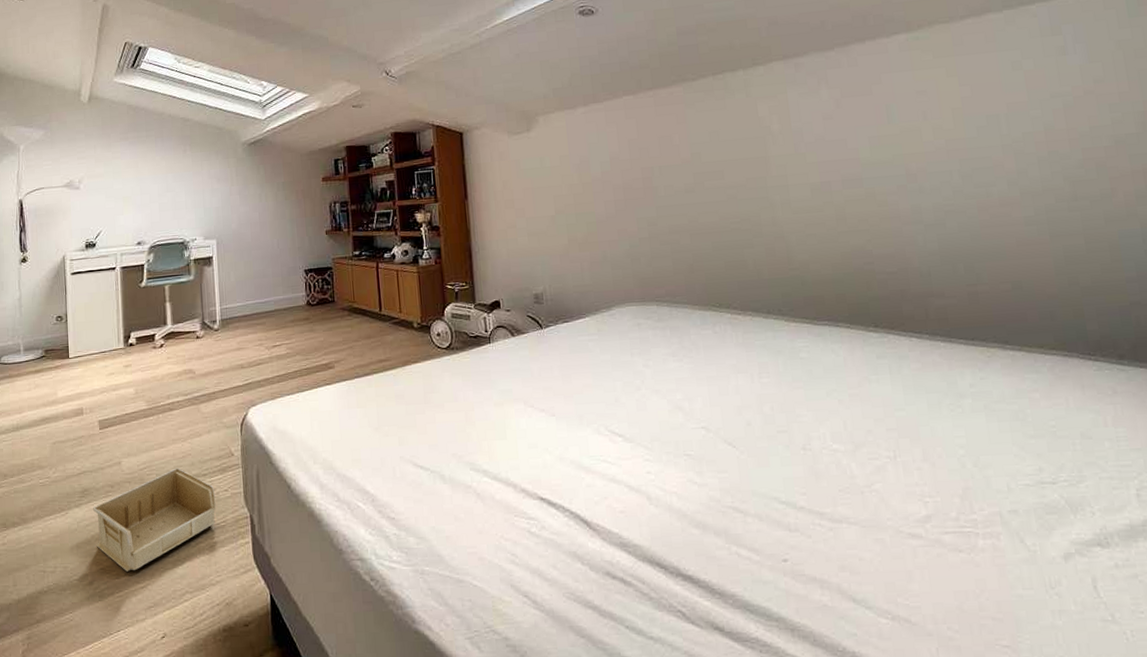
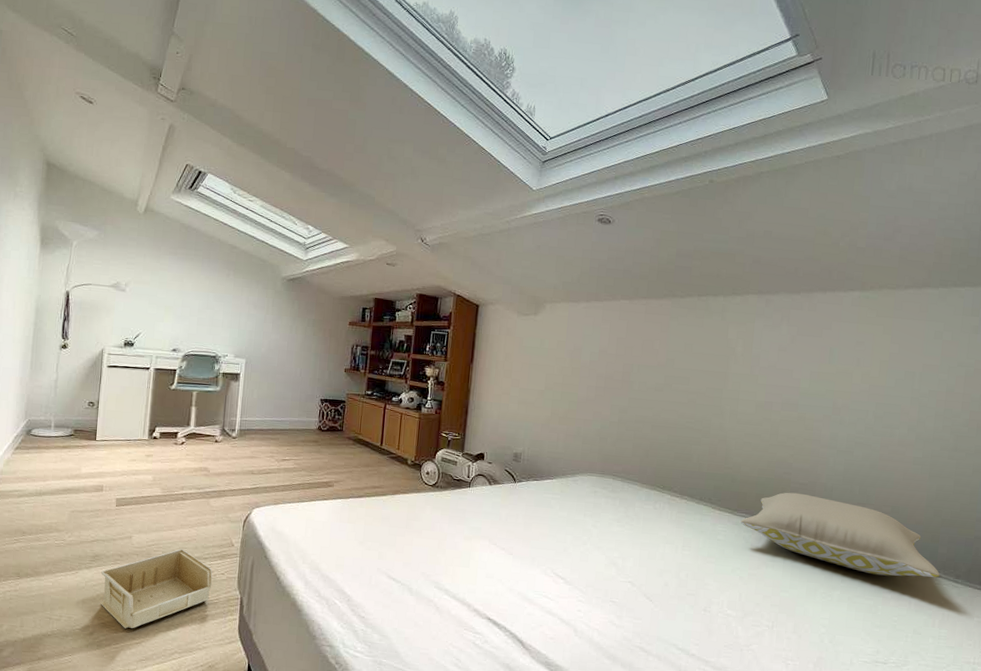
pillow: none [823,284,1098,371] -> present [740,492,940,578]

